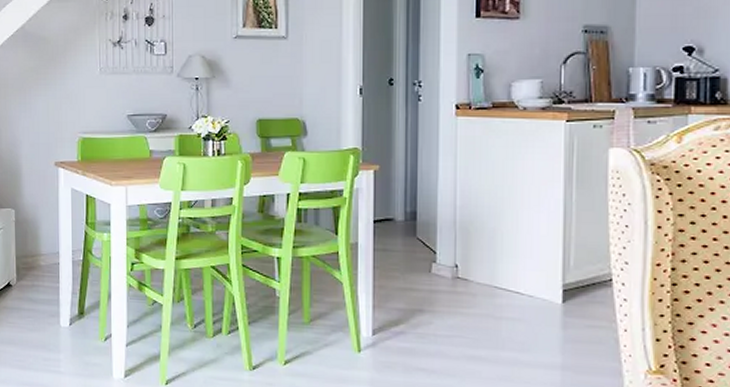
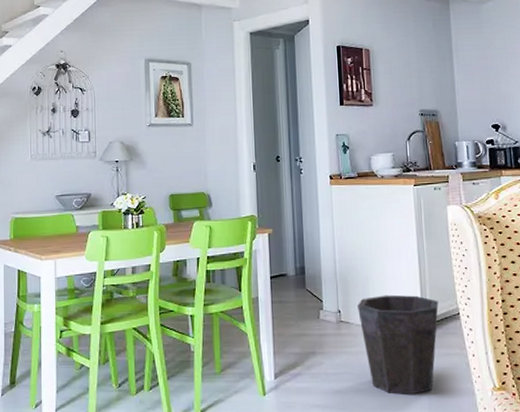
waste bin: none [480,251,585,369] -> present [358,294,439,395]

